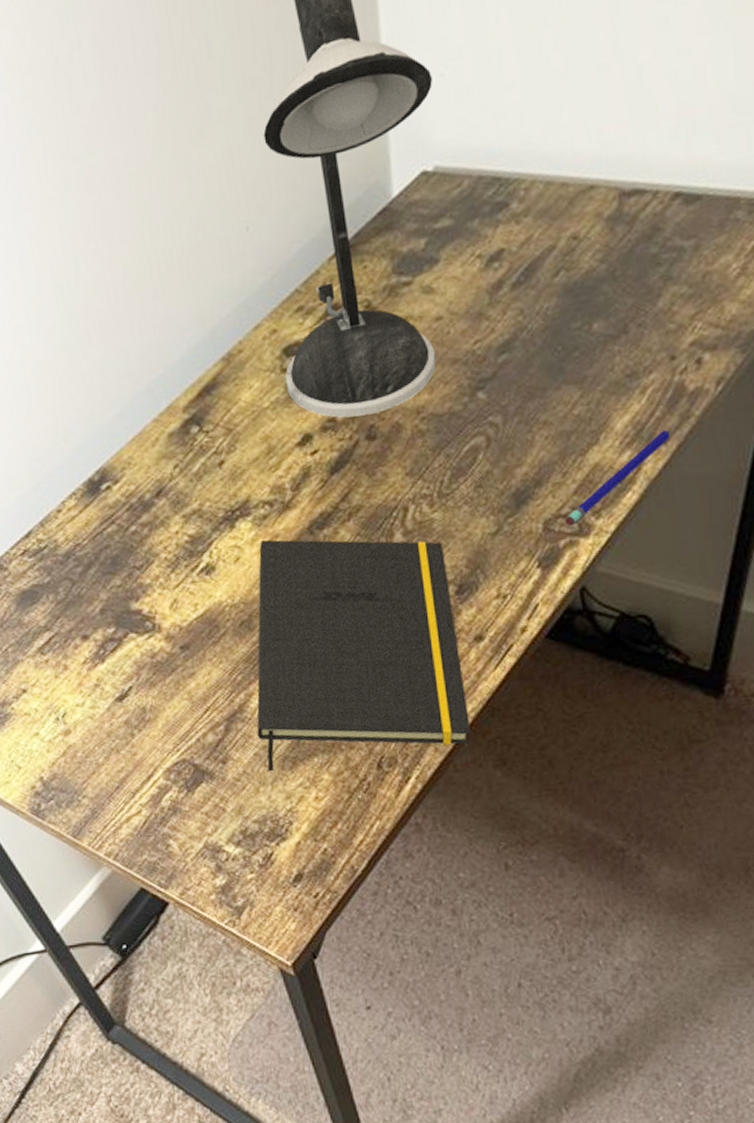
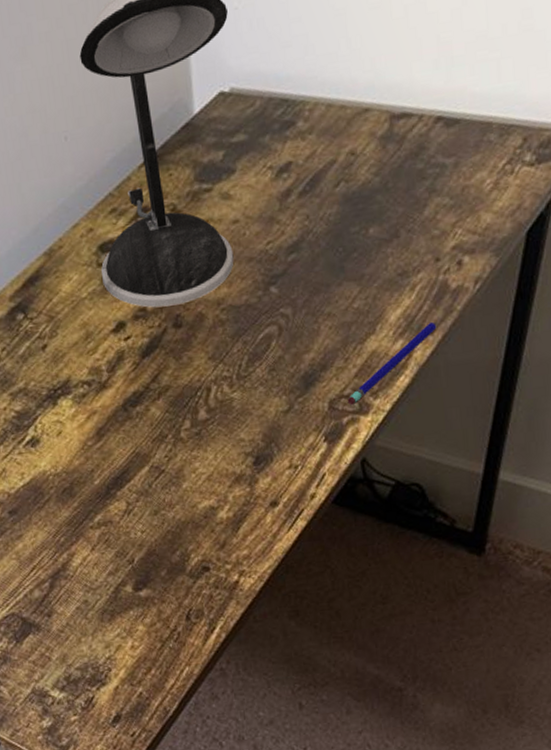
notepad: present [257,539,470,771] -> none [78,415,268,623]

